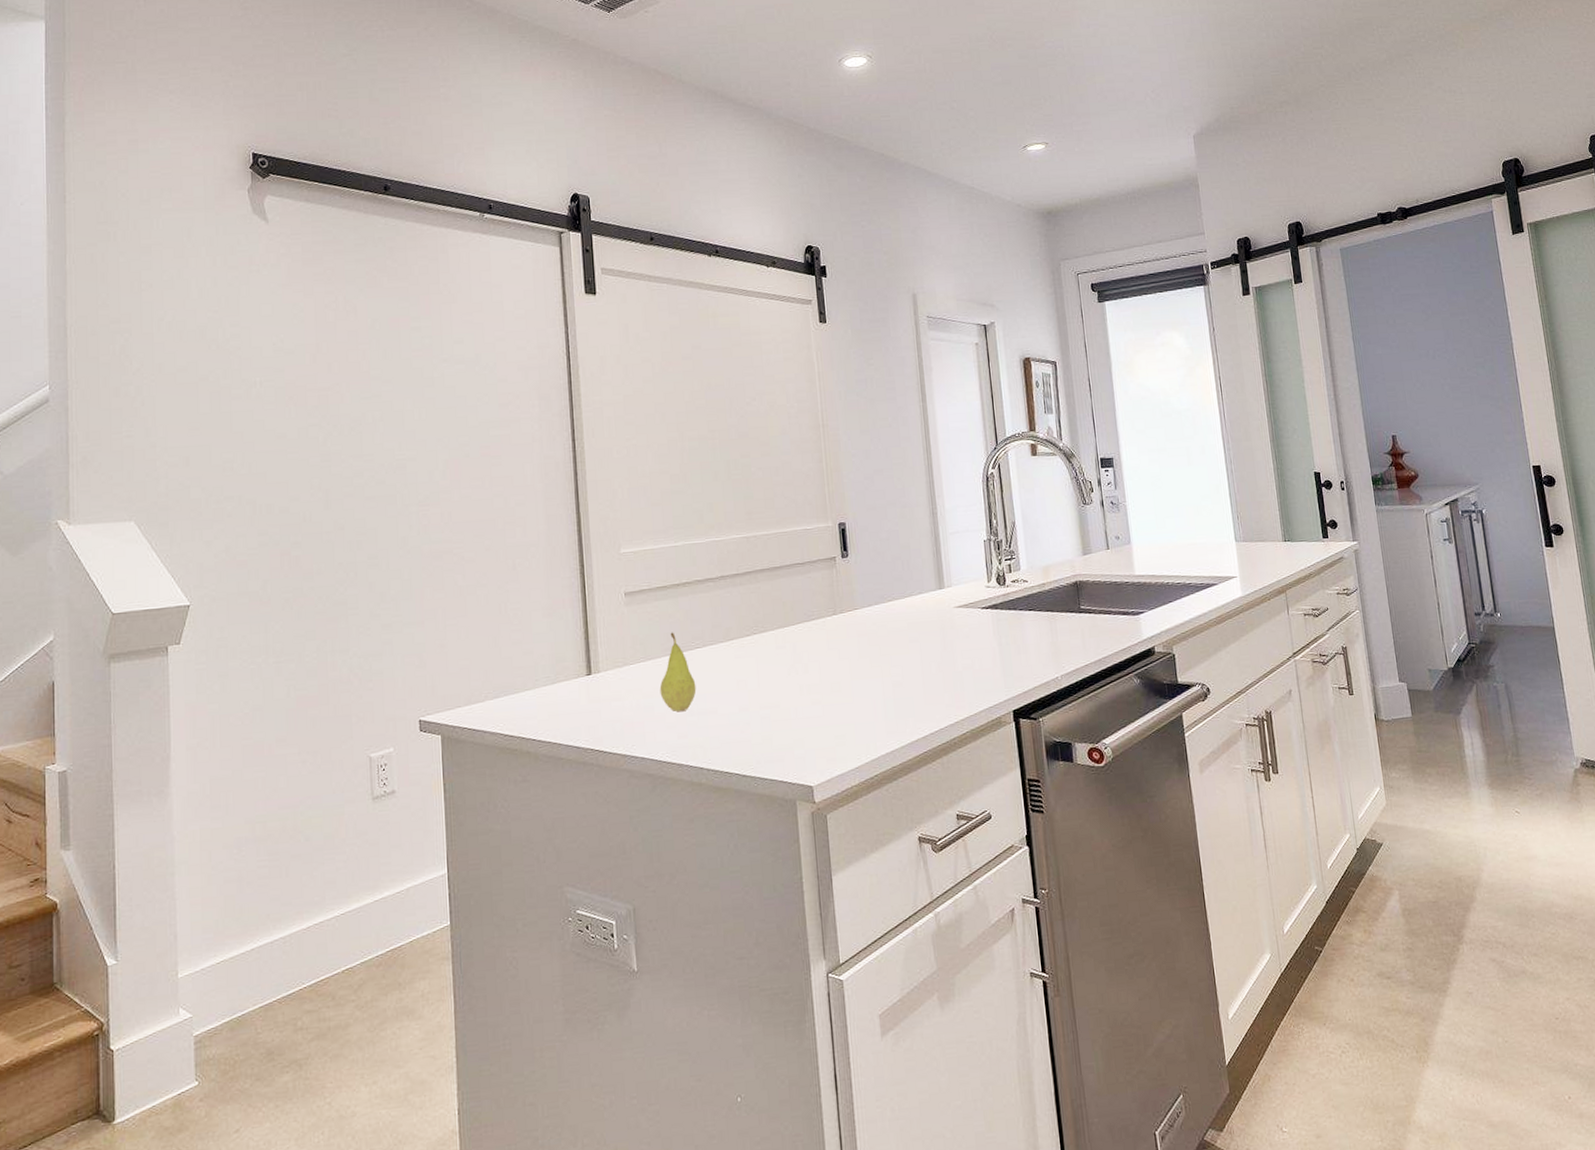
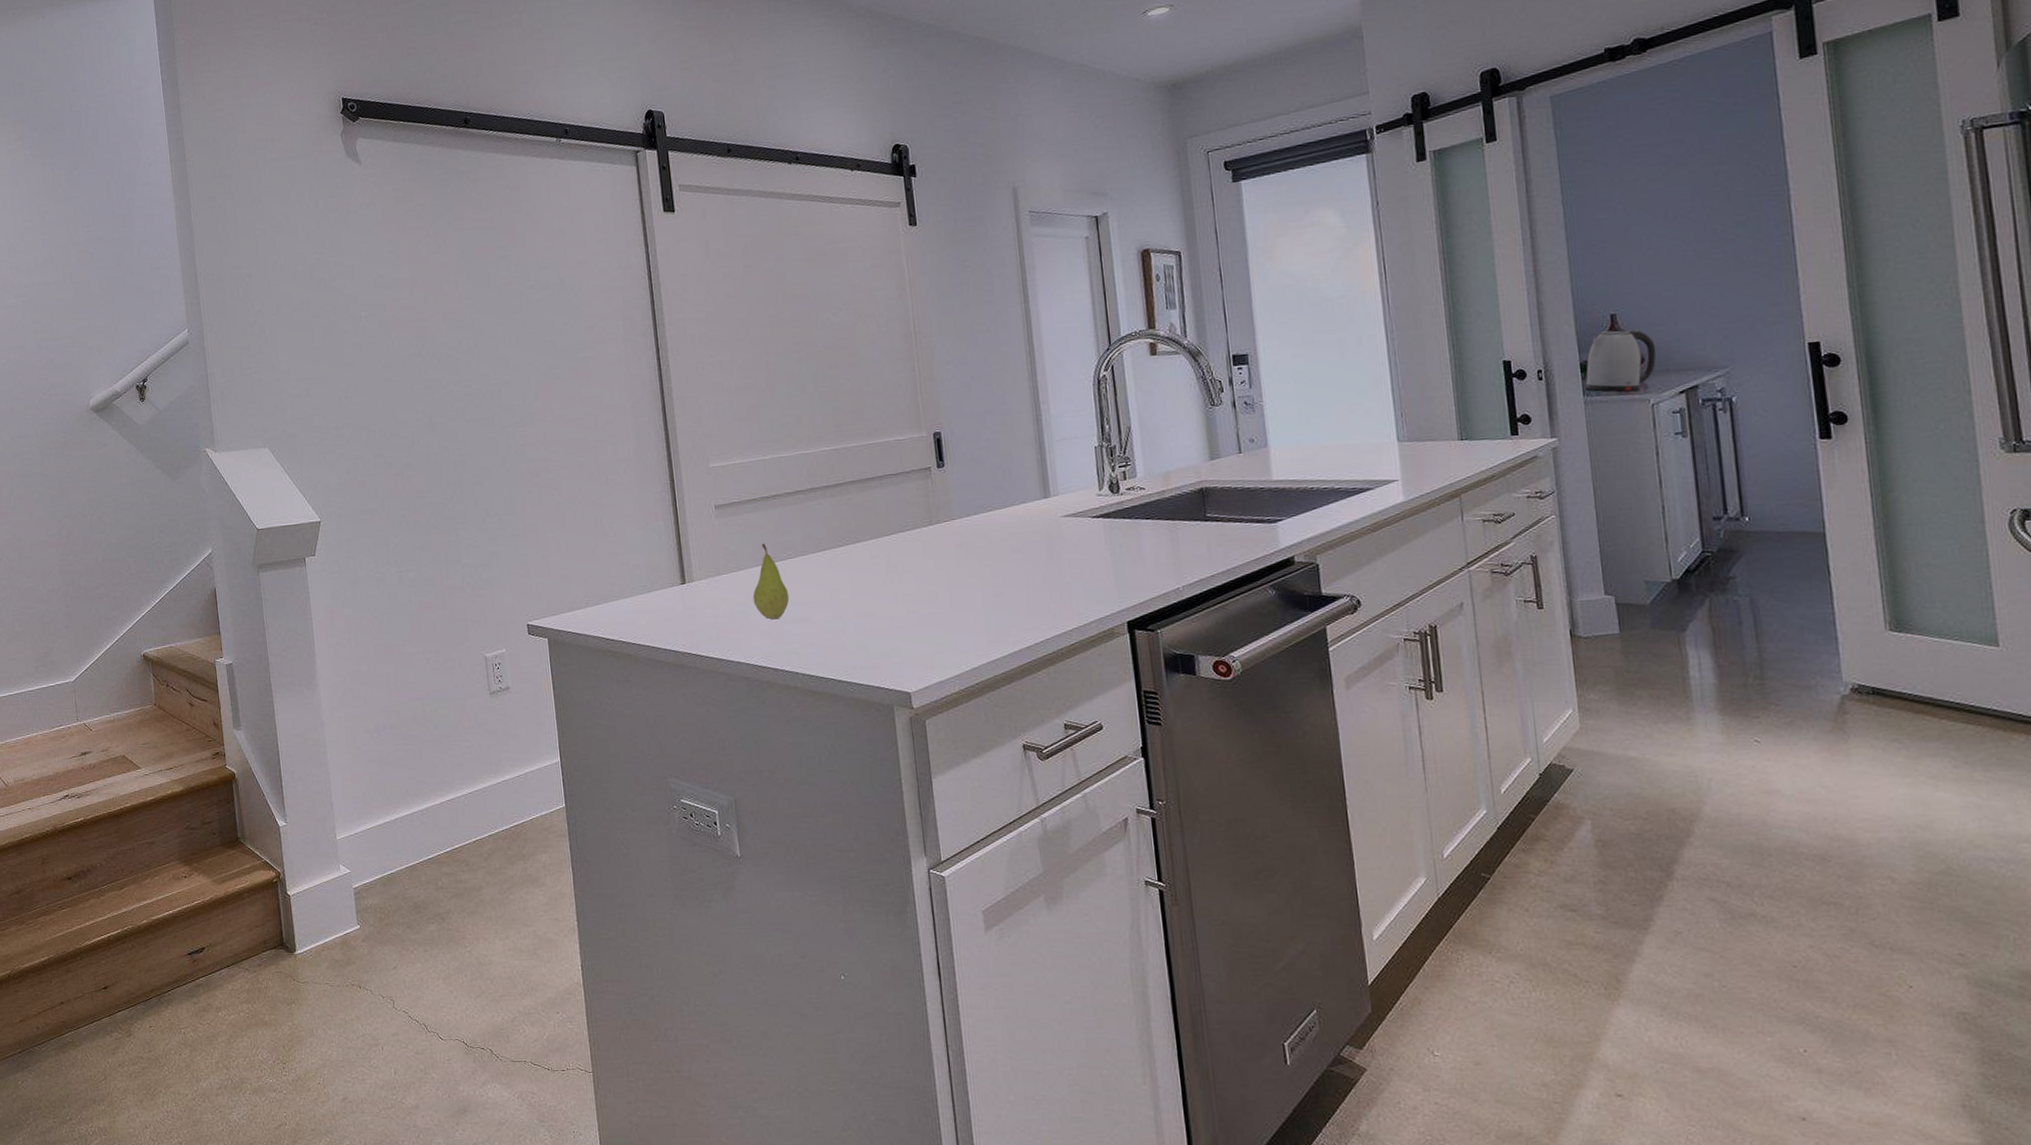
kettle: none [1376,448,1427,503] -> present [1585,328,1657,393]

